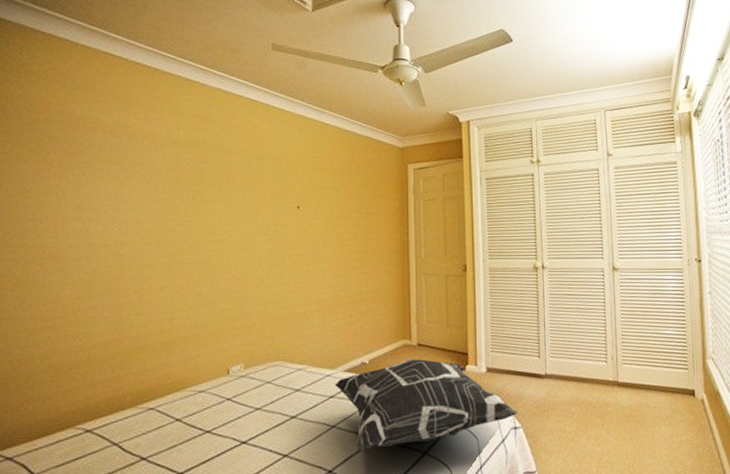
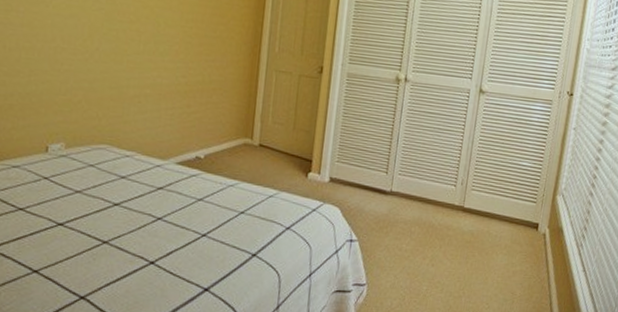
decorative pillow: present [335,359,517,452] -> none [165,159,355,247]

